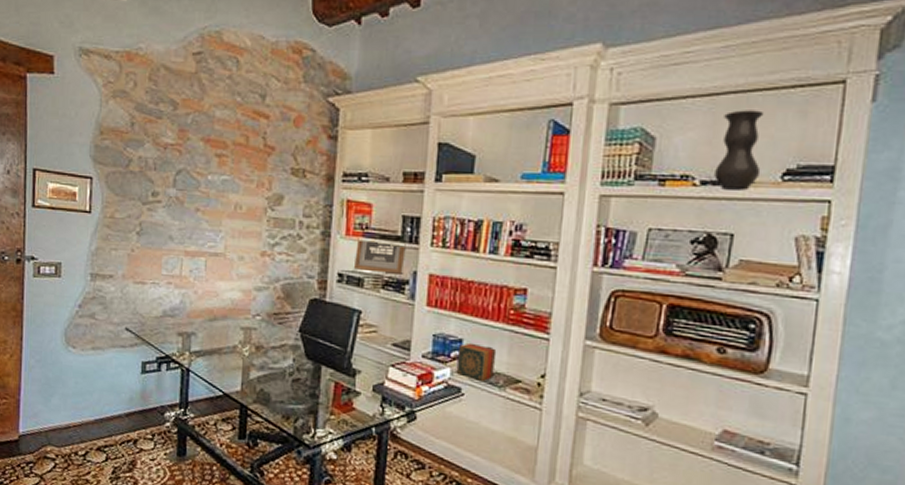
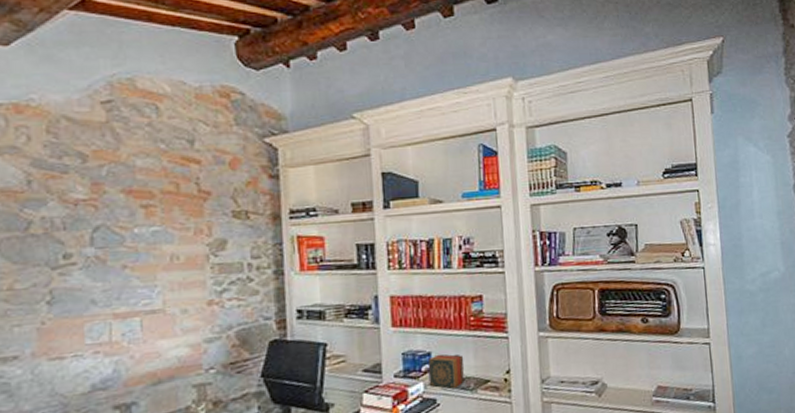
picture frame: present [353,238,406,274] -> none [312,271,364,304]
vase: present [714,110,765,192] -> none [614,125,648,191]

